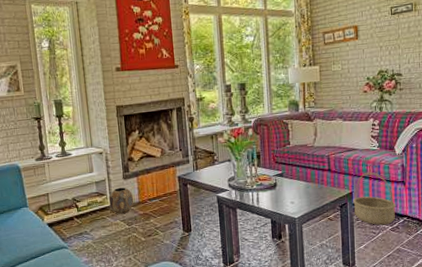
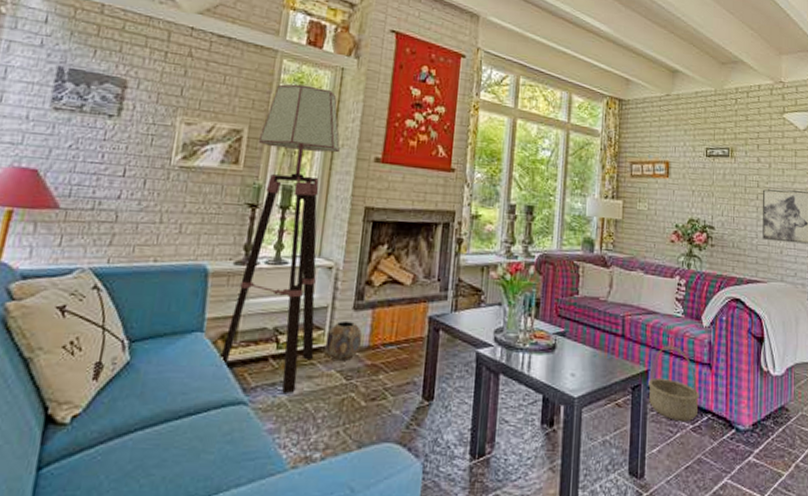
floor lamp: none [29,21,104,239] -> present [220,84,340,393]

